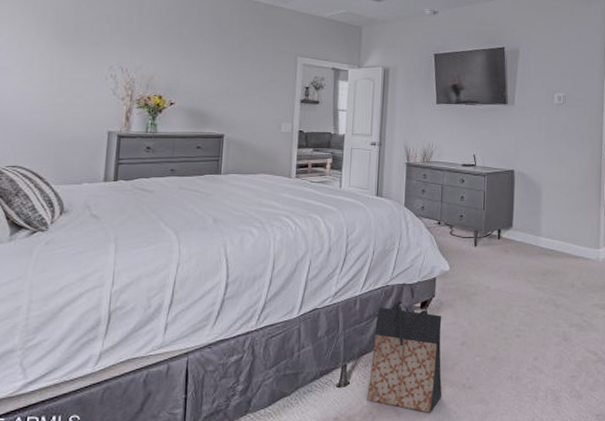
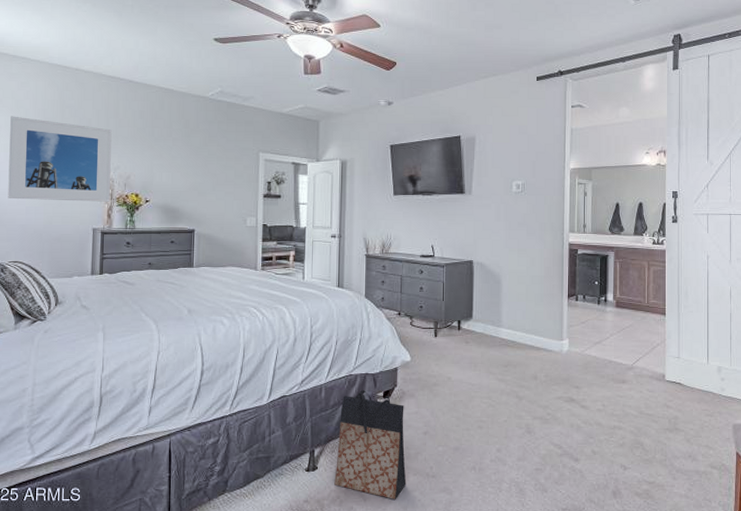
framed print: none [8,7,135,104] -> present [8,116,112,202]

